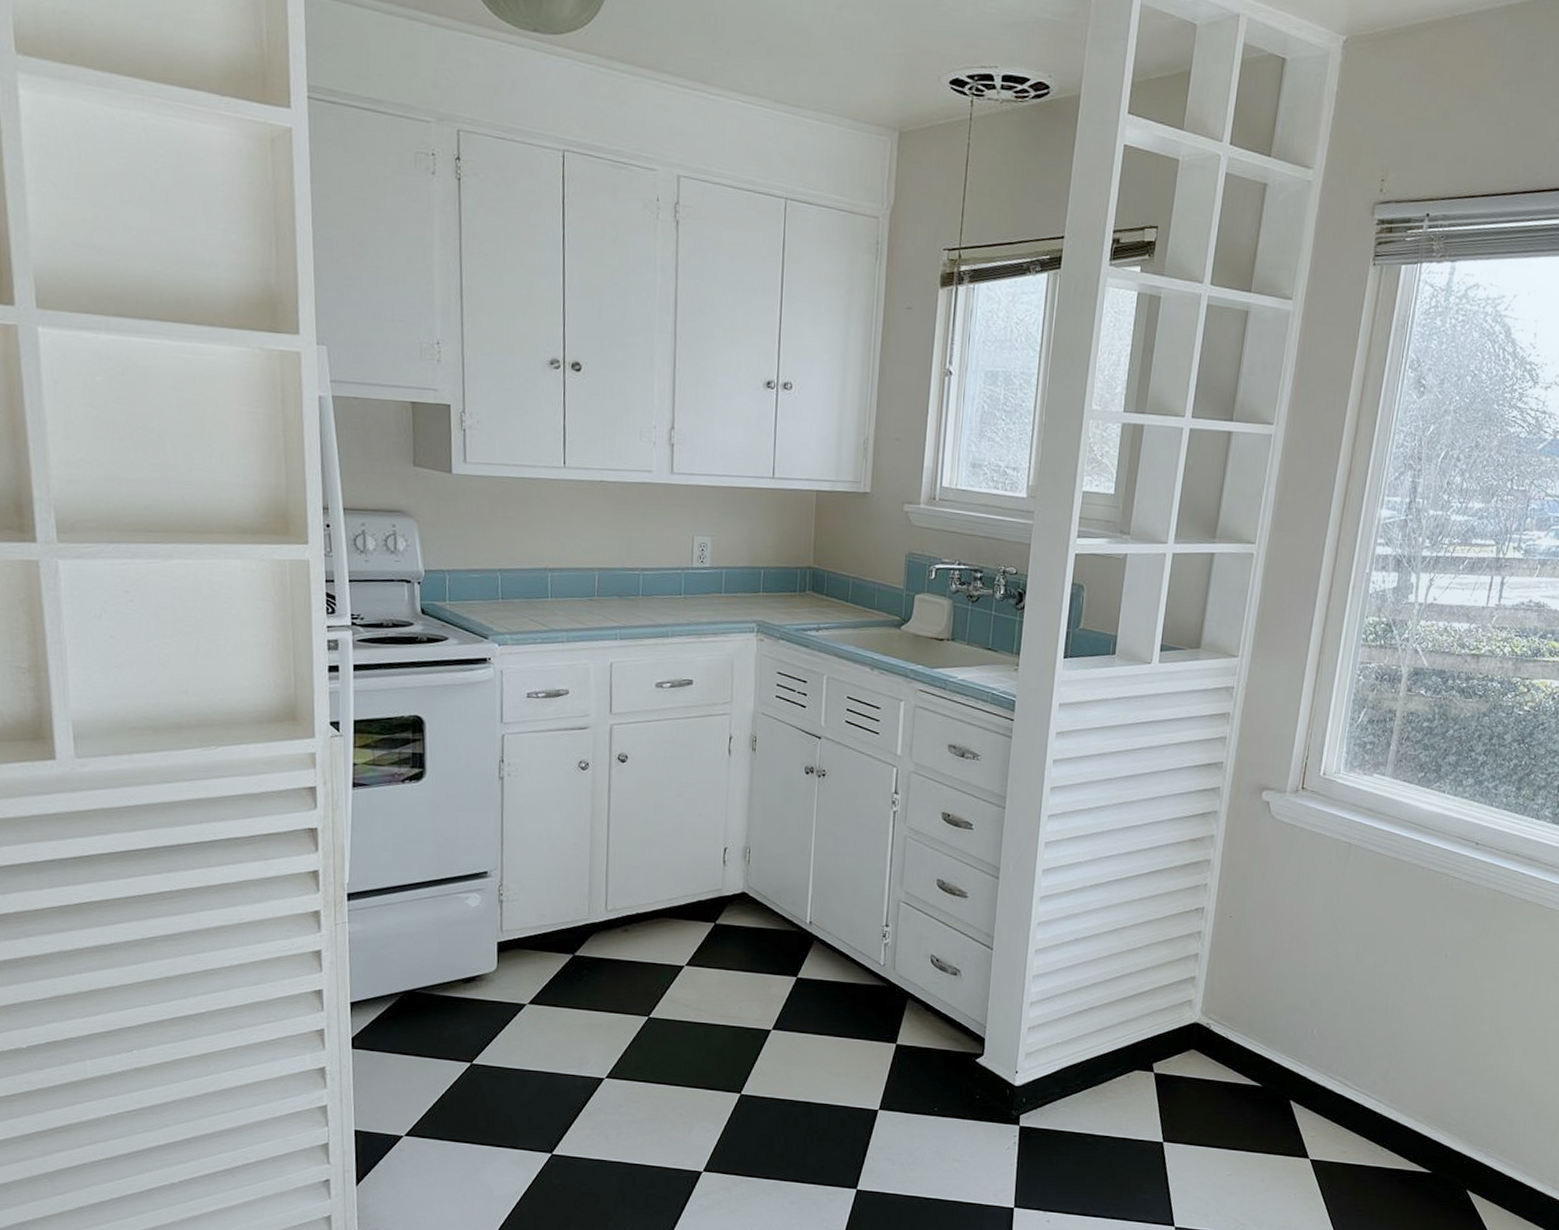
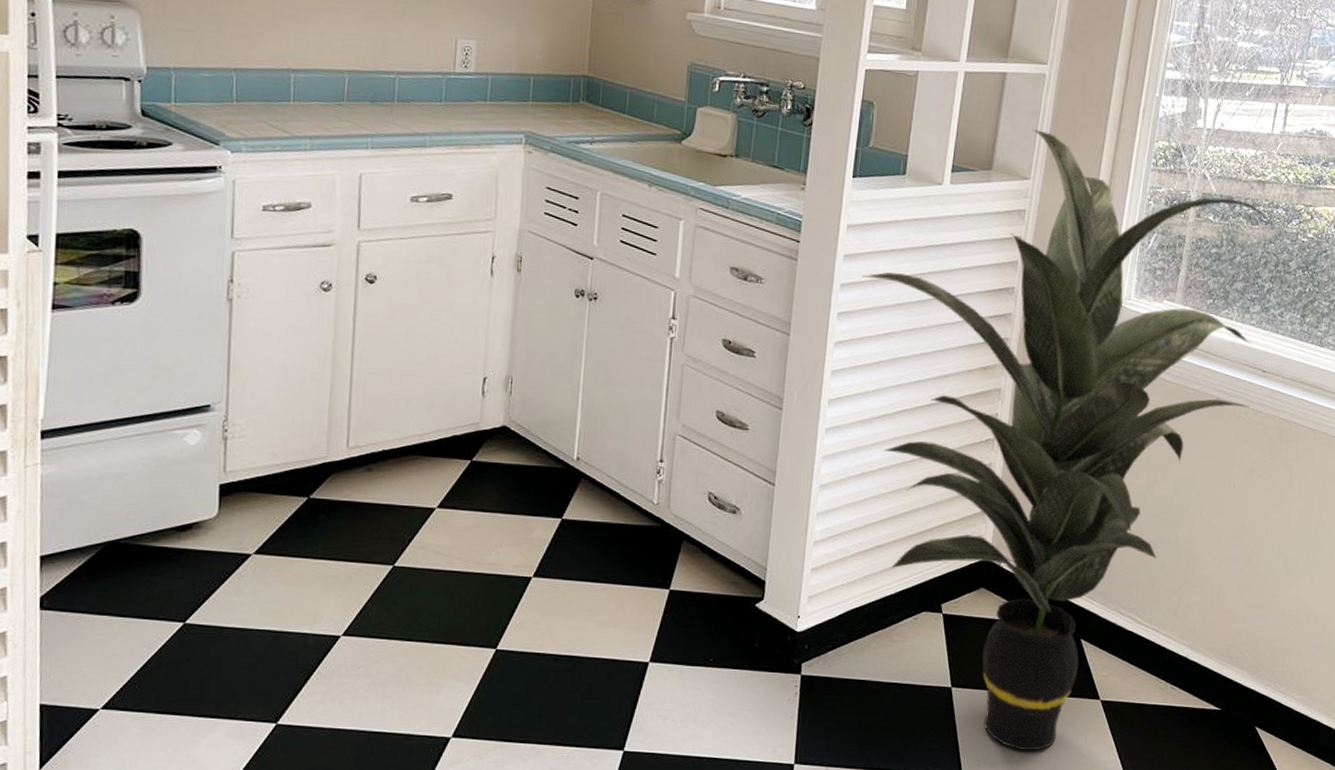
indoor plant: none [1074,608,1487,1205] -> present [863,129,1272,751]

